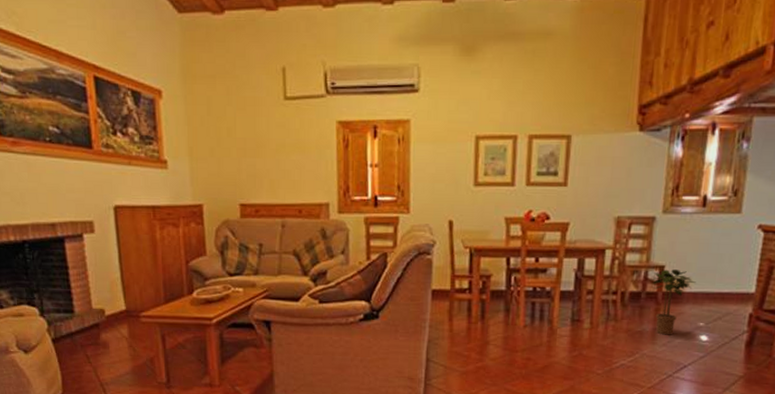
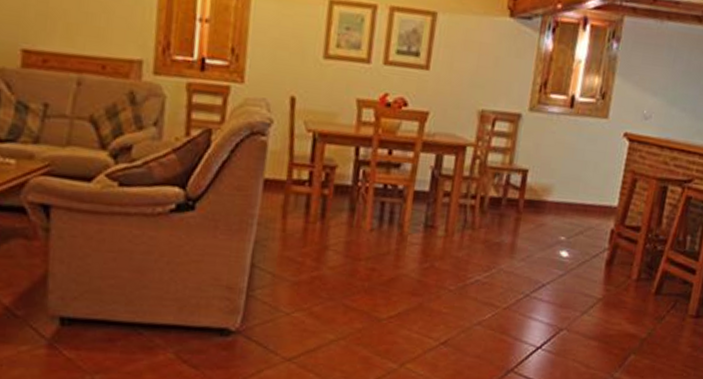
potted plant: present [651,269,696,335] -> none [513,174,559,249]

